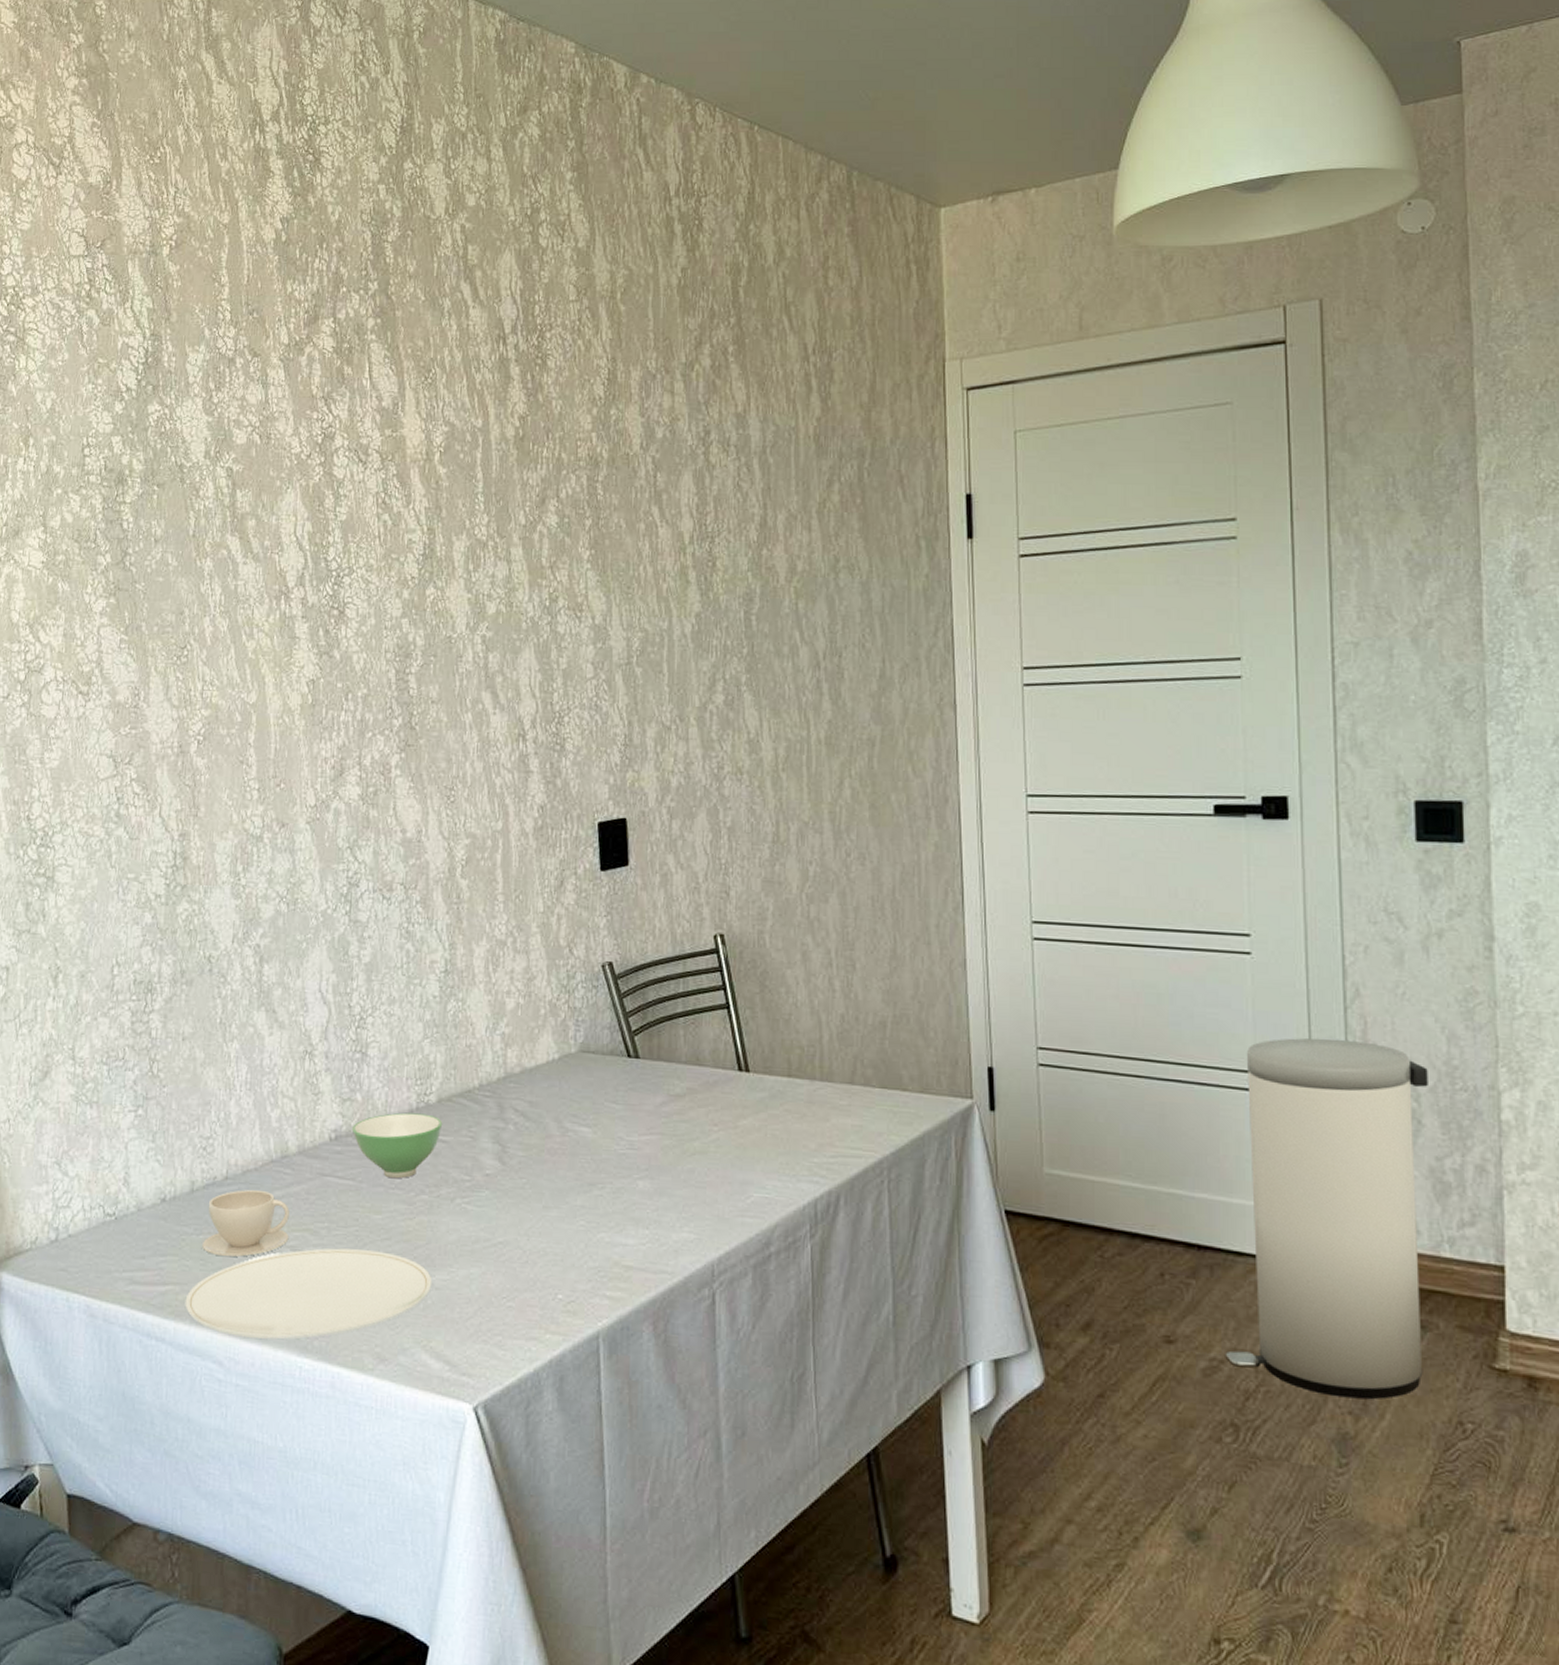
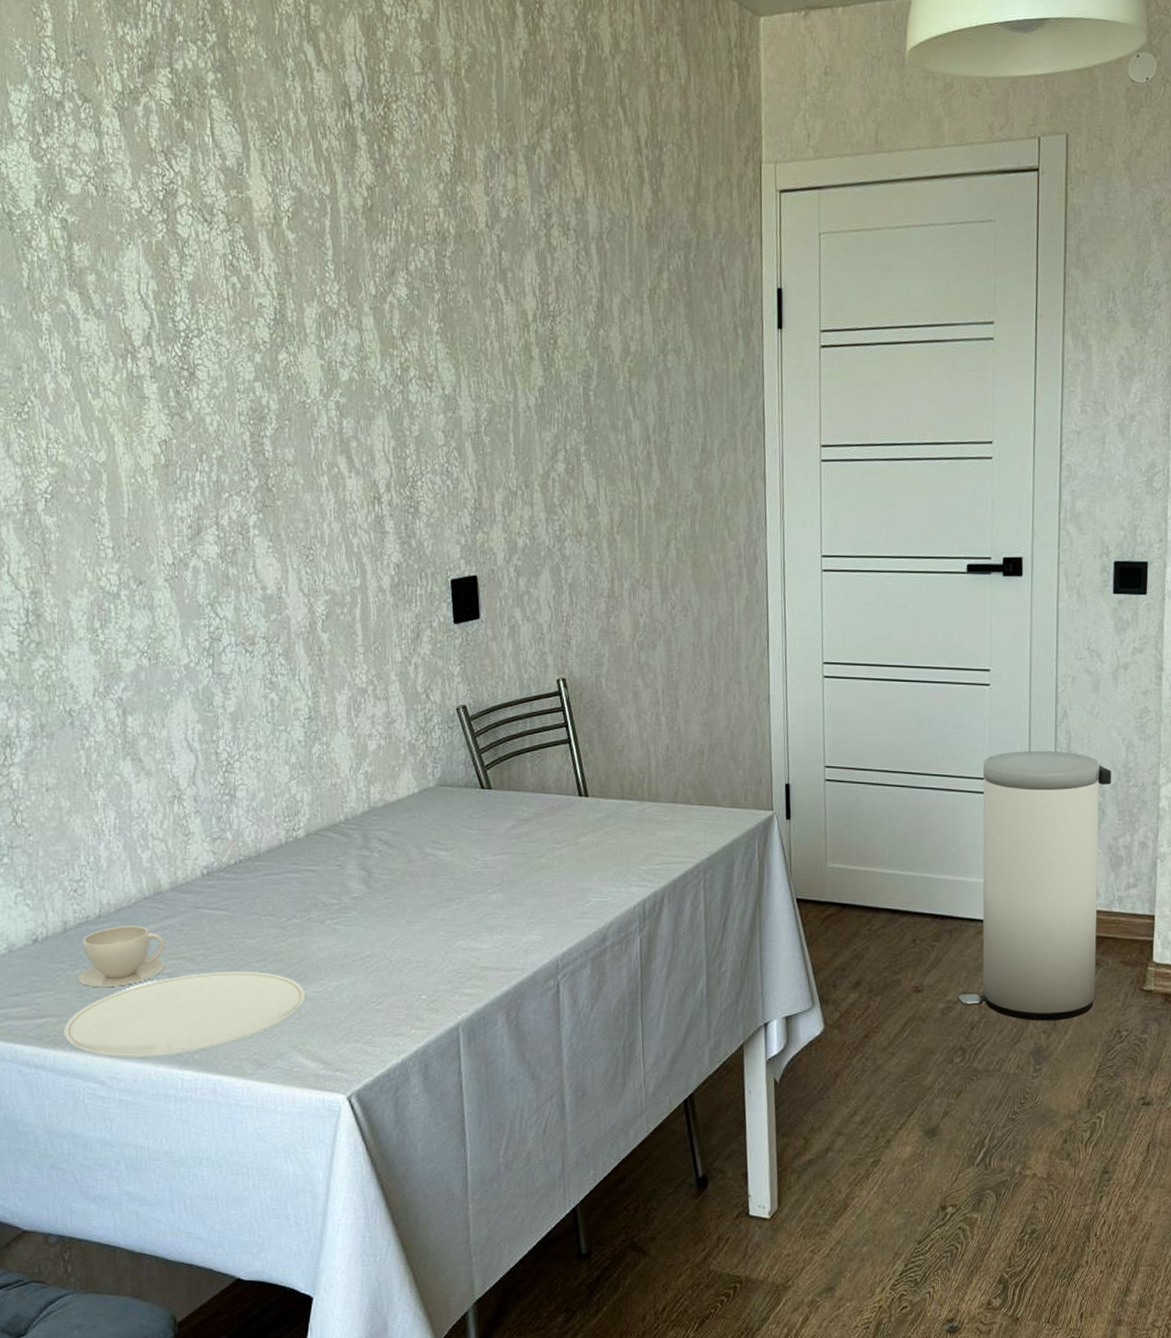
bowl: present [351,1112,443,1179] -> none [223,847,312,907]

